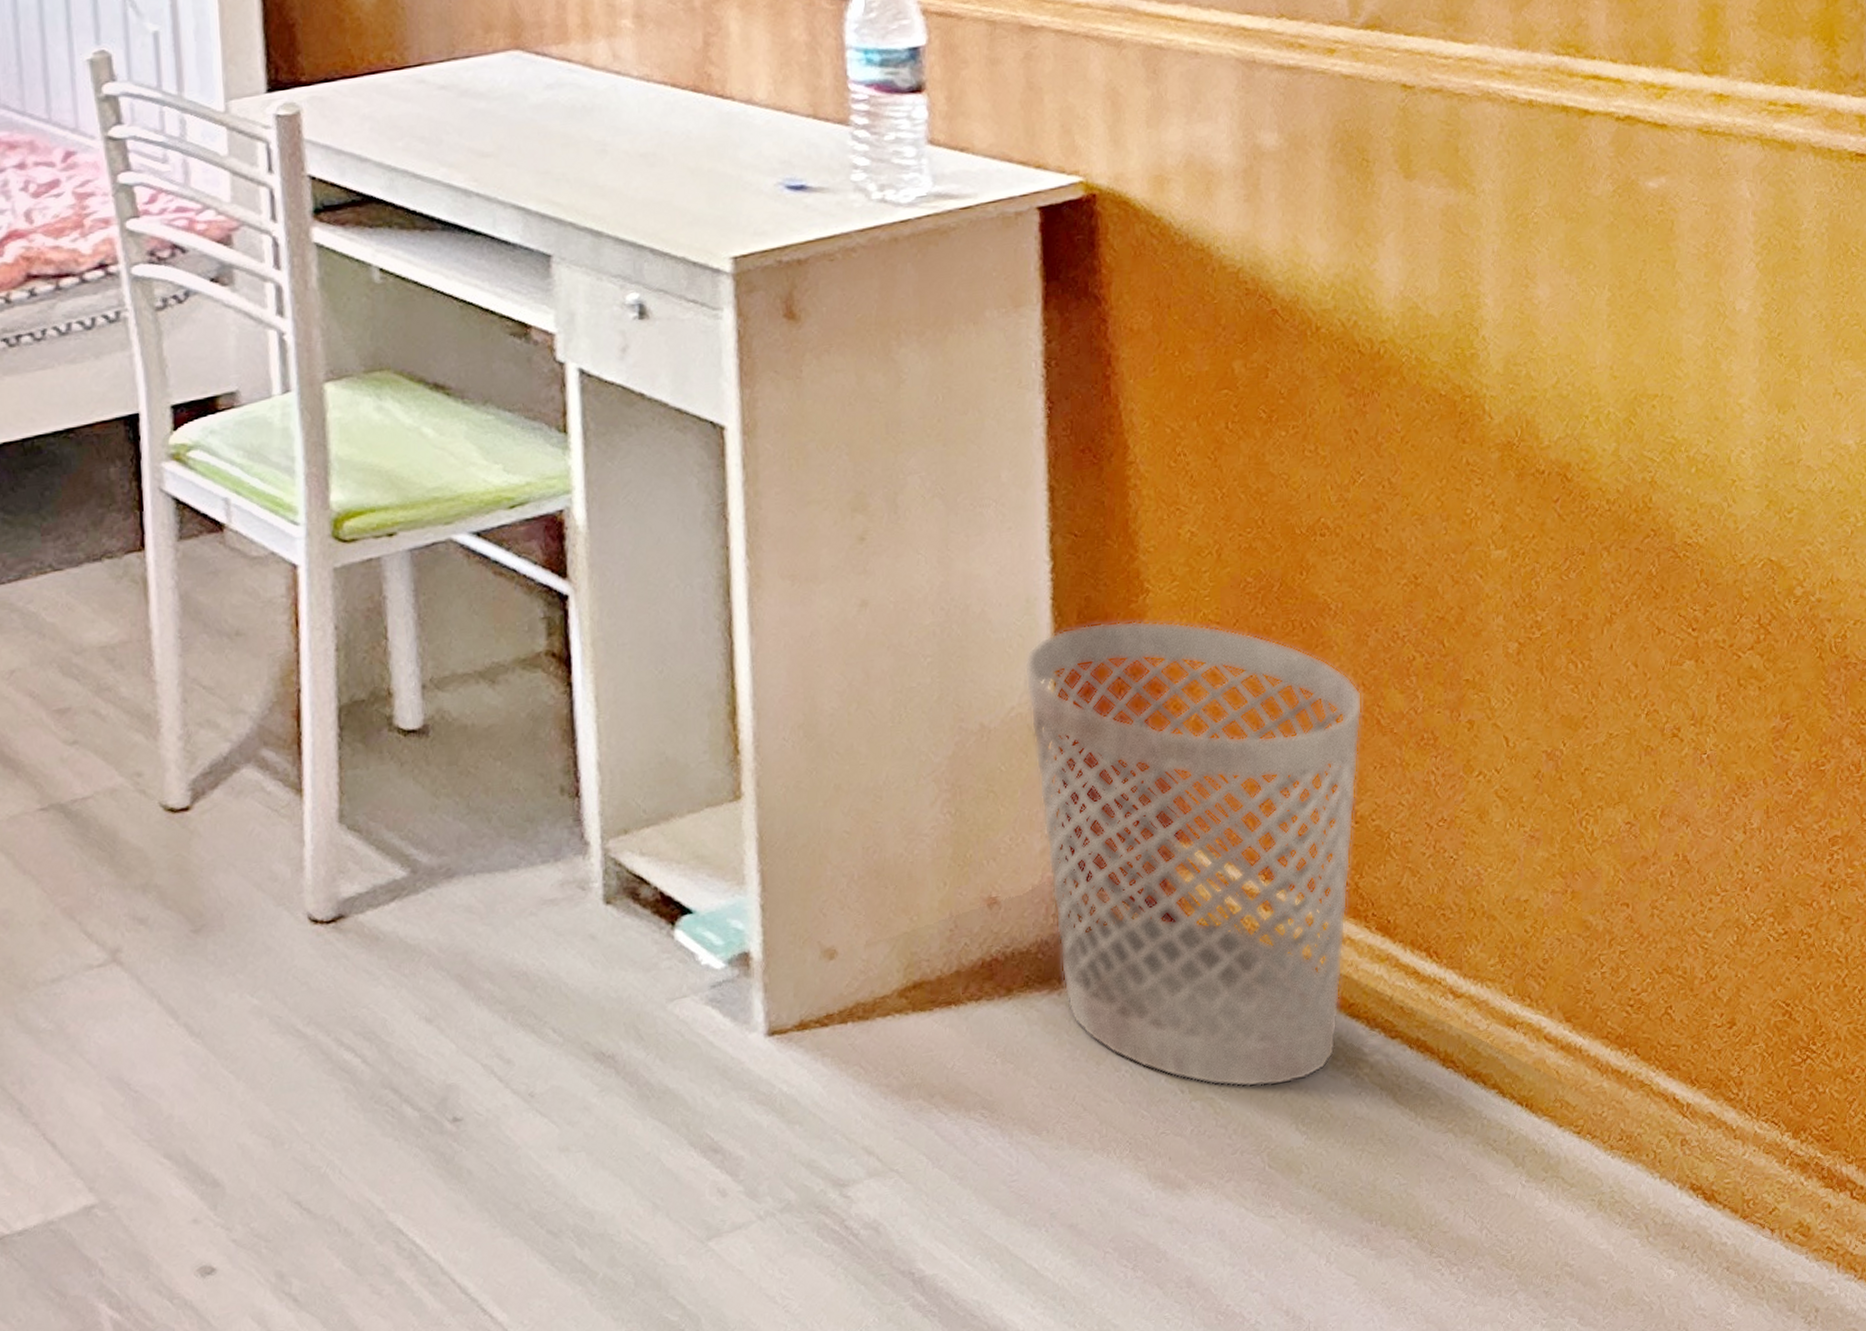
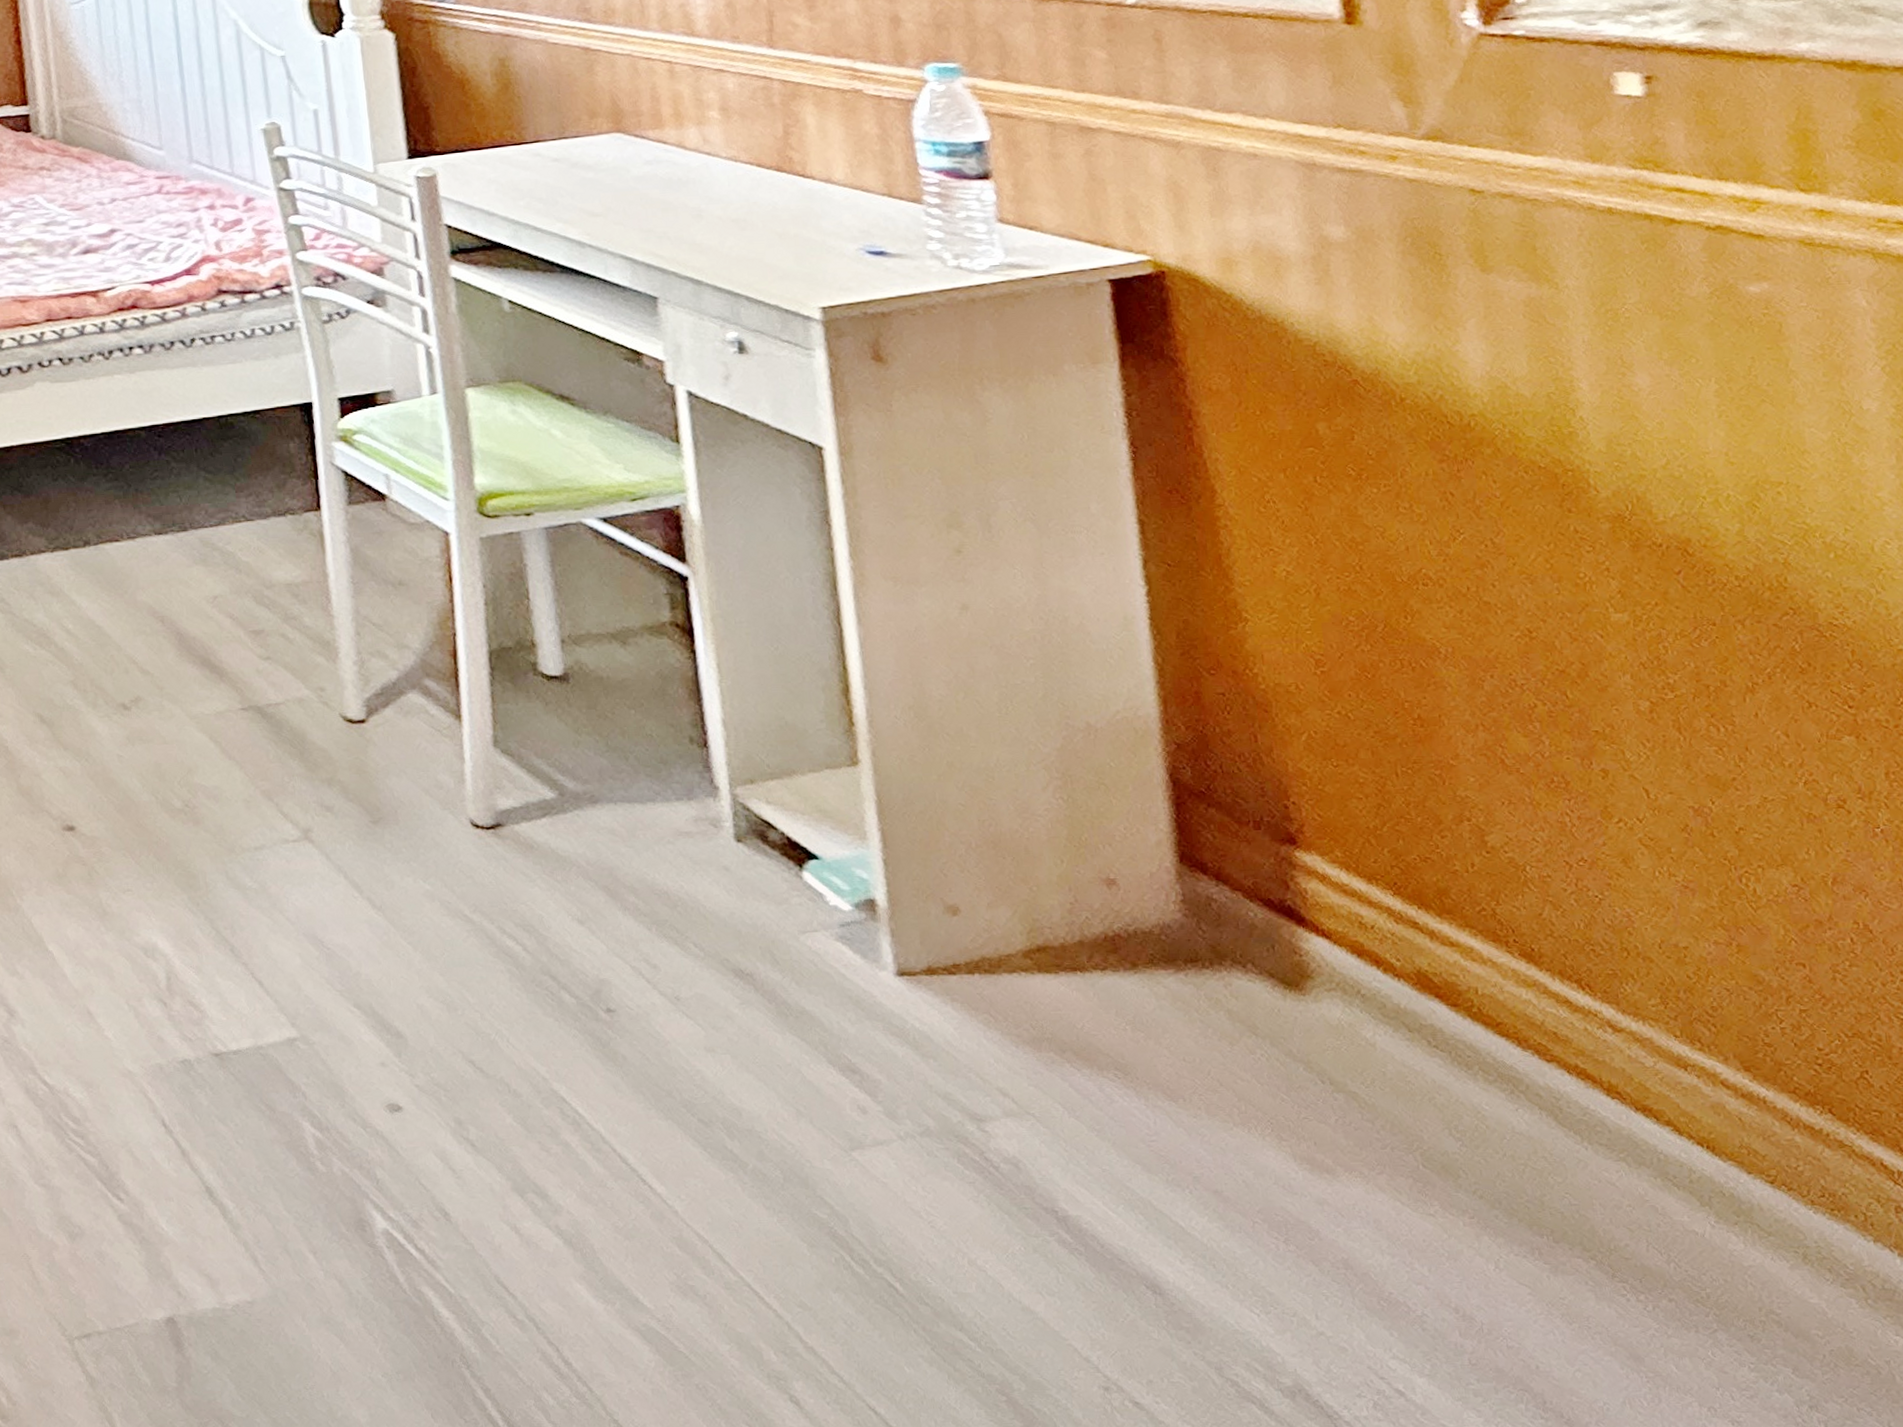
wastebasket: present [1024,620,1363,1088] -> none [1126,644,1487,1090]

